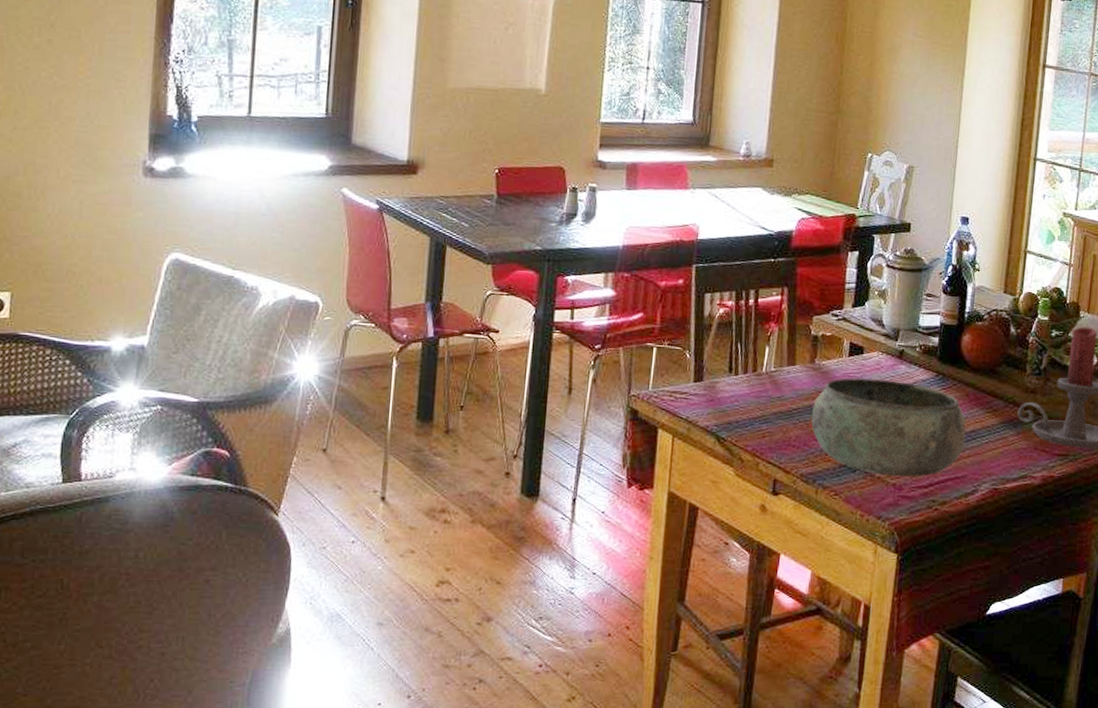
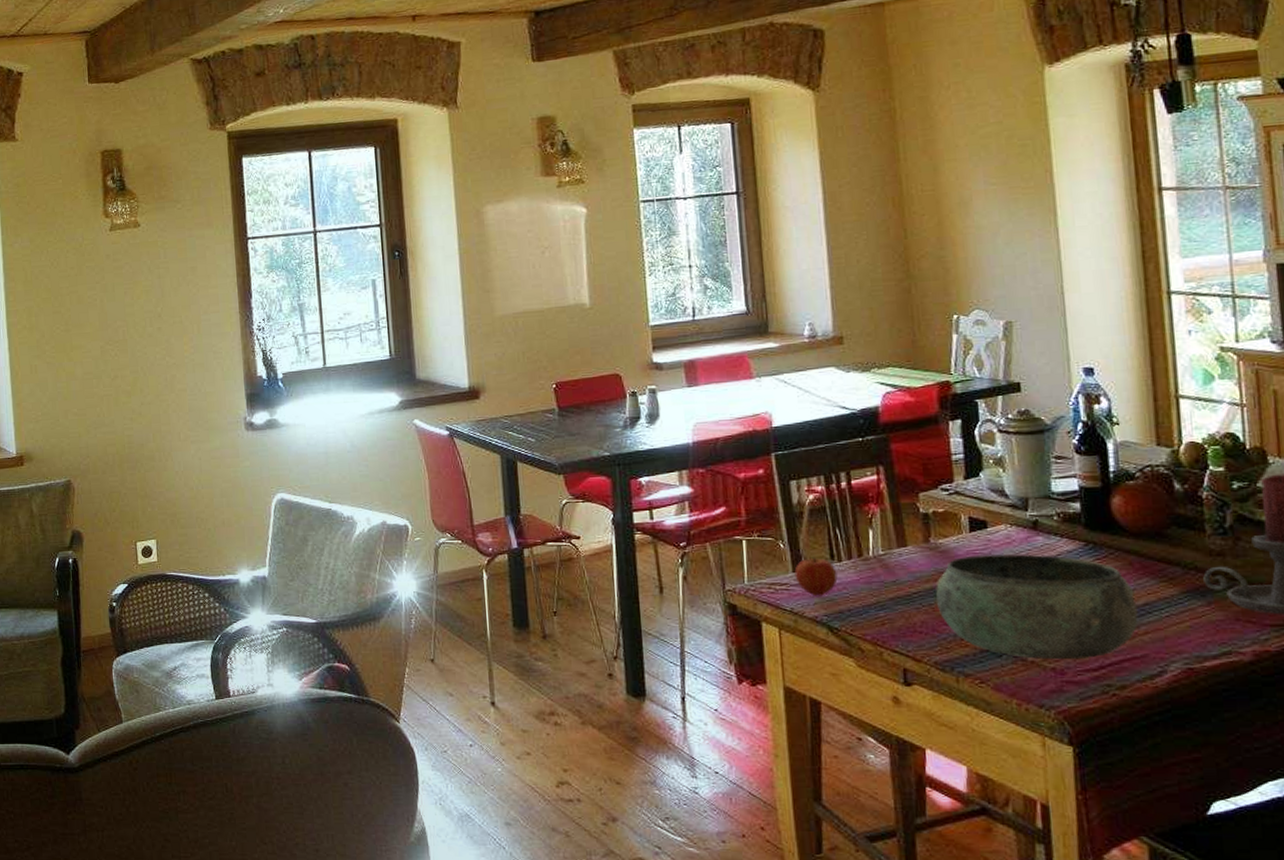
apple: none [695,369,732,407] -> present [794,557,838,596]

